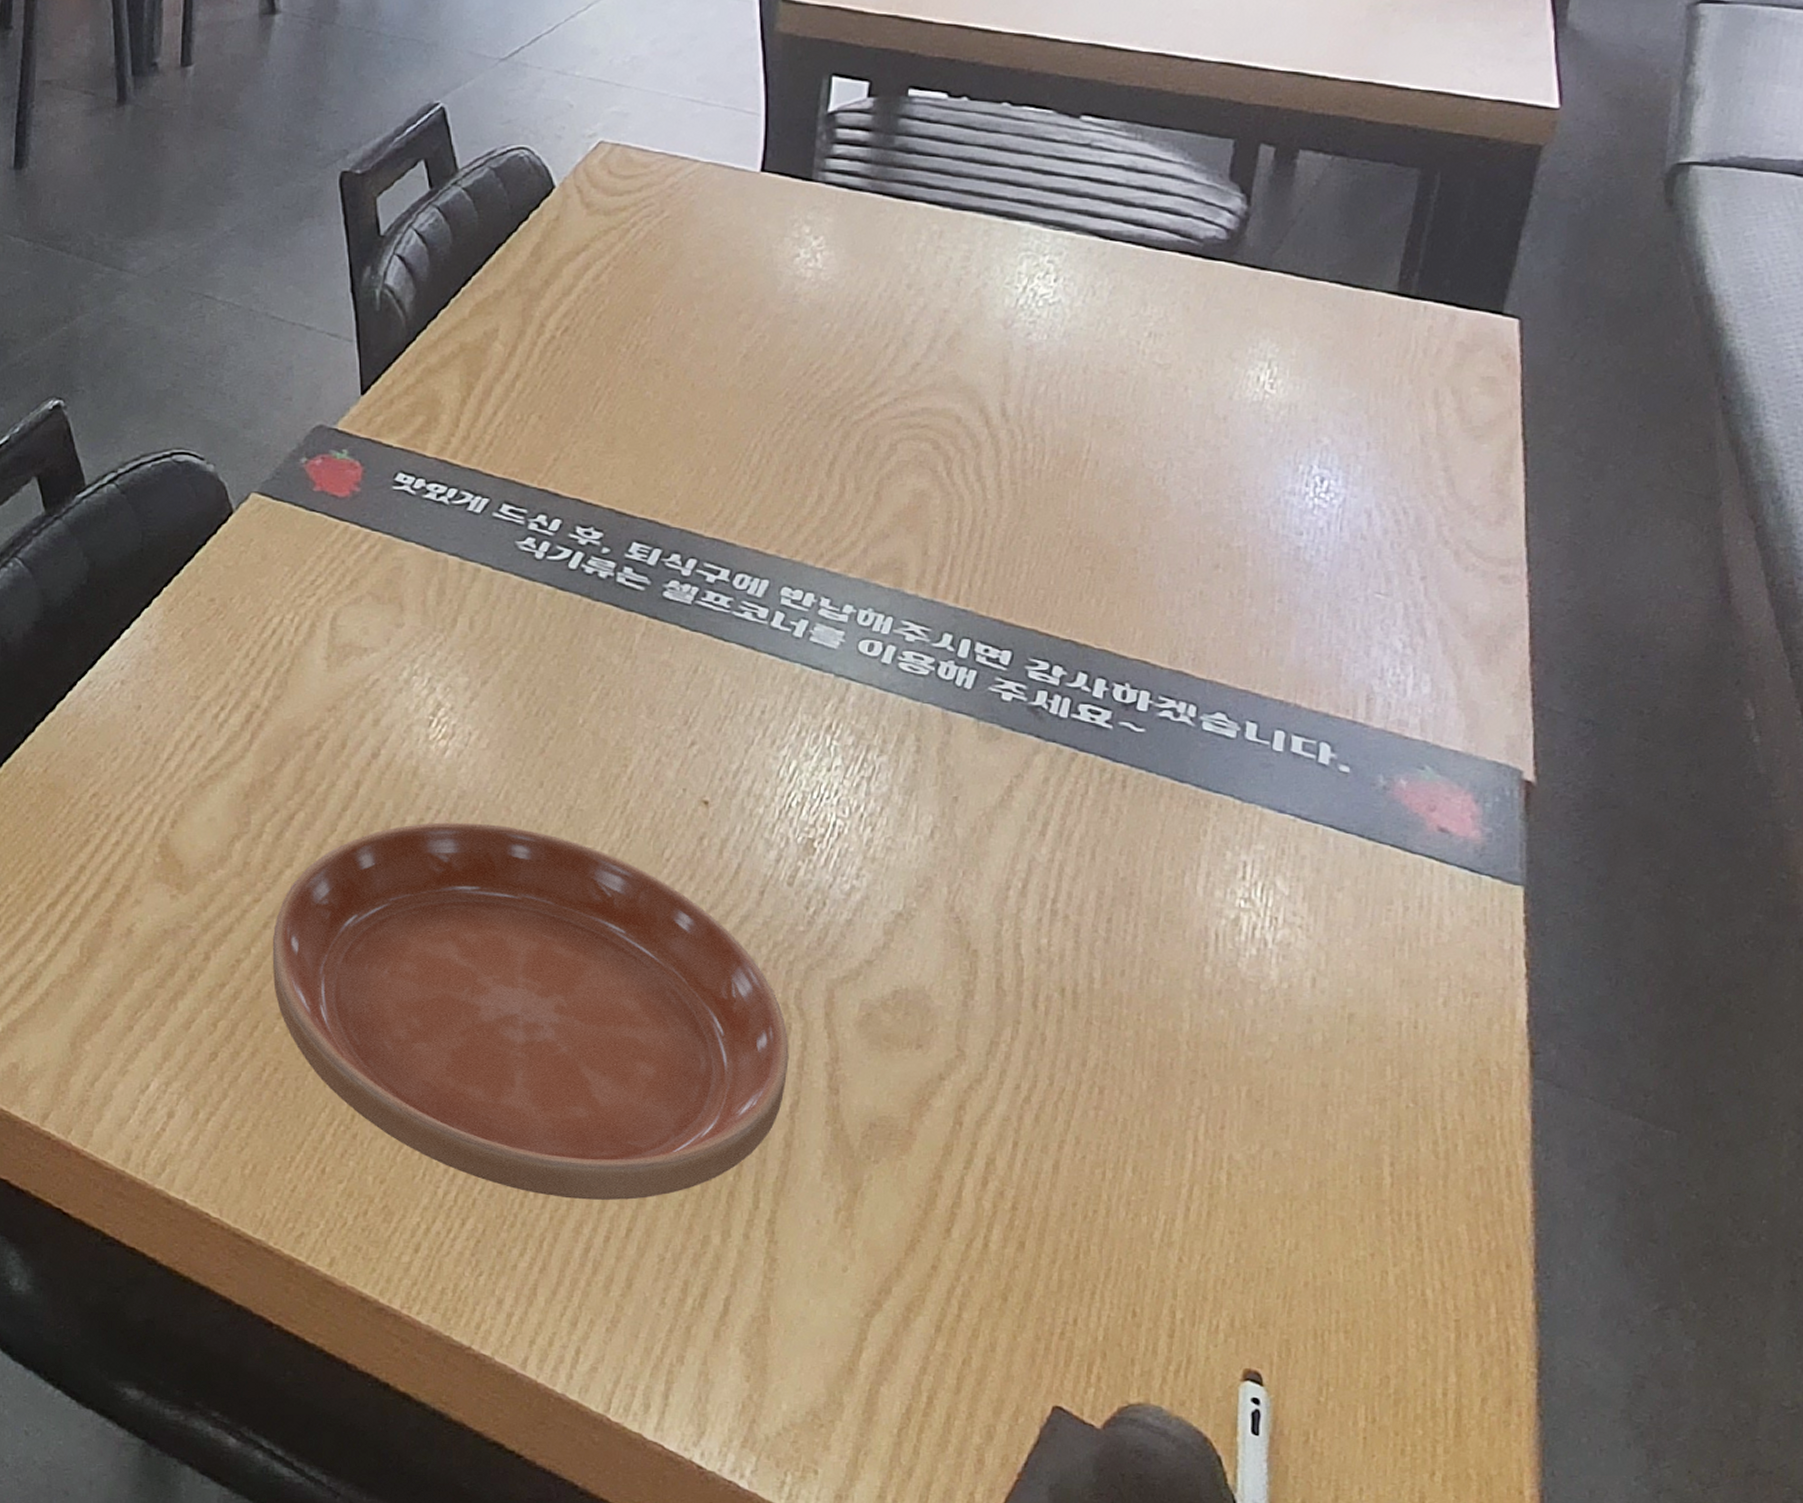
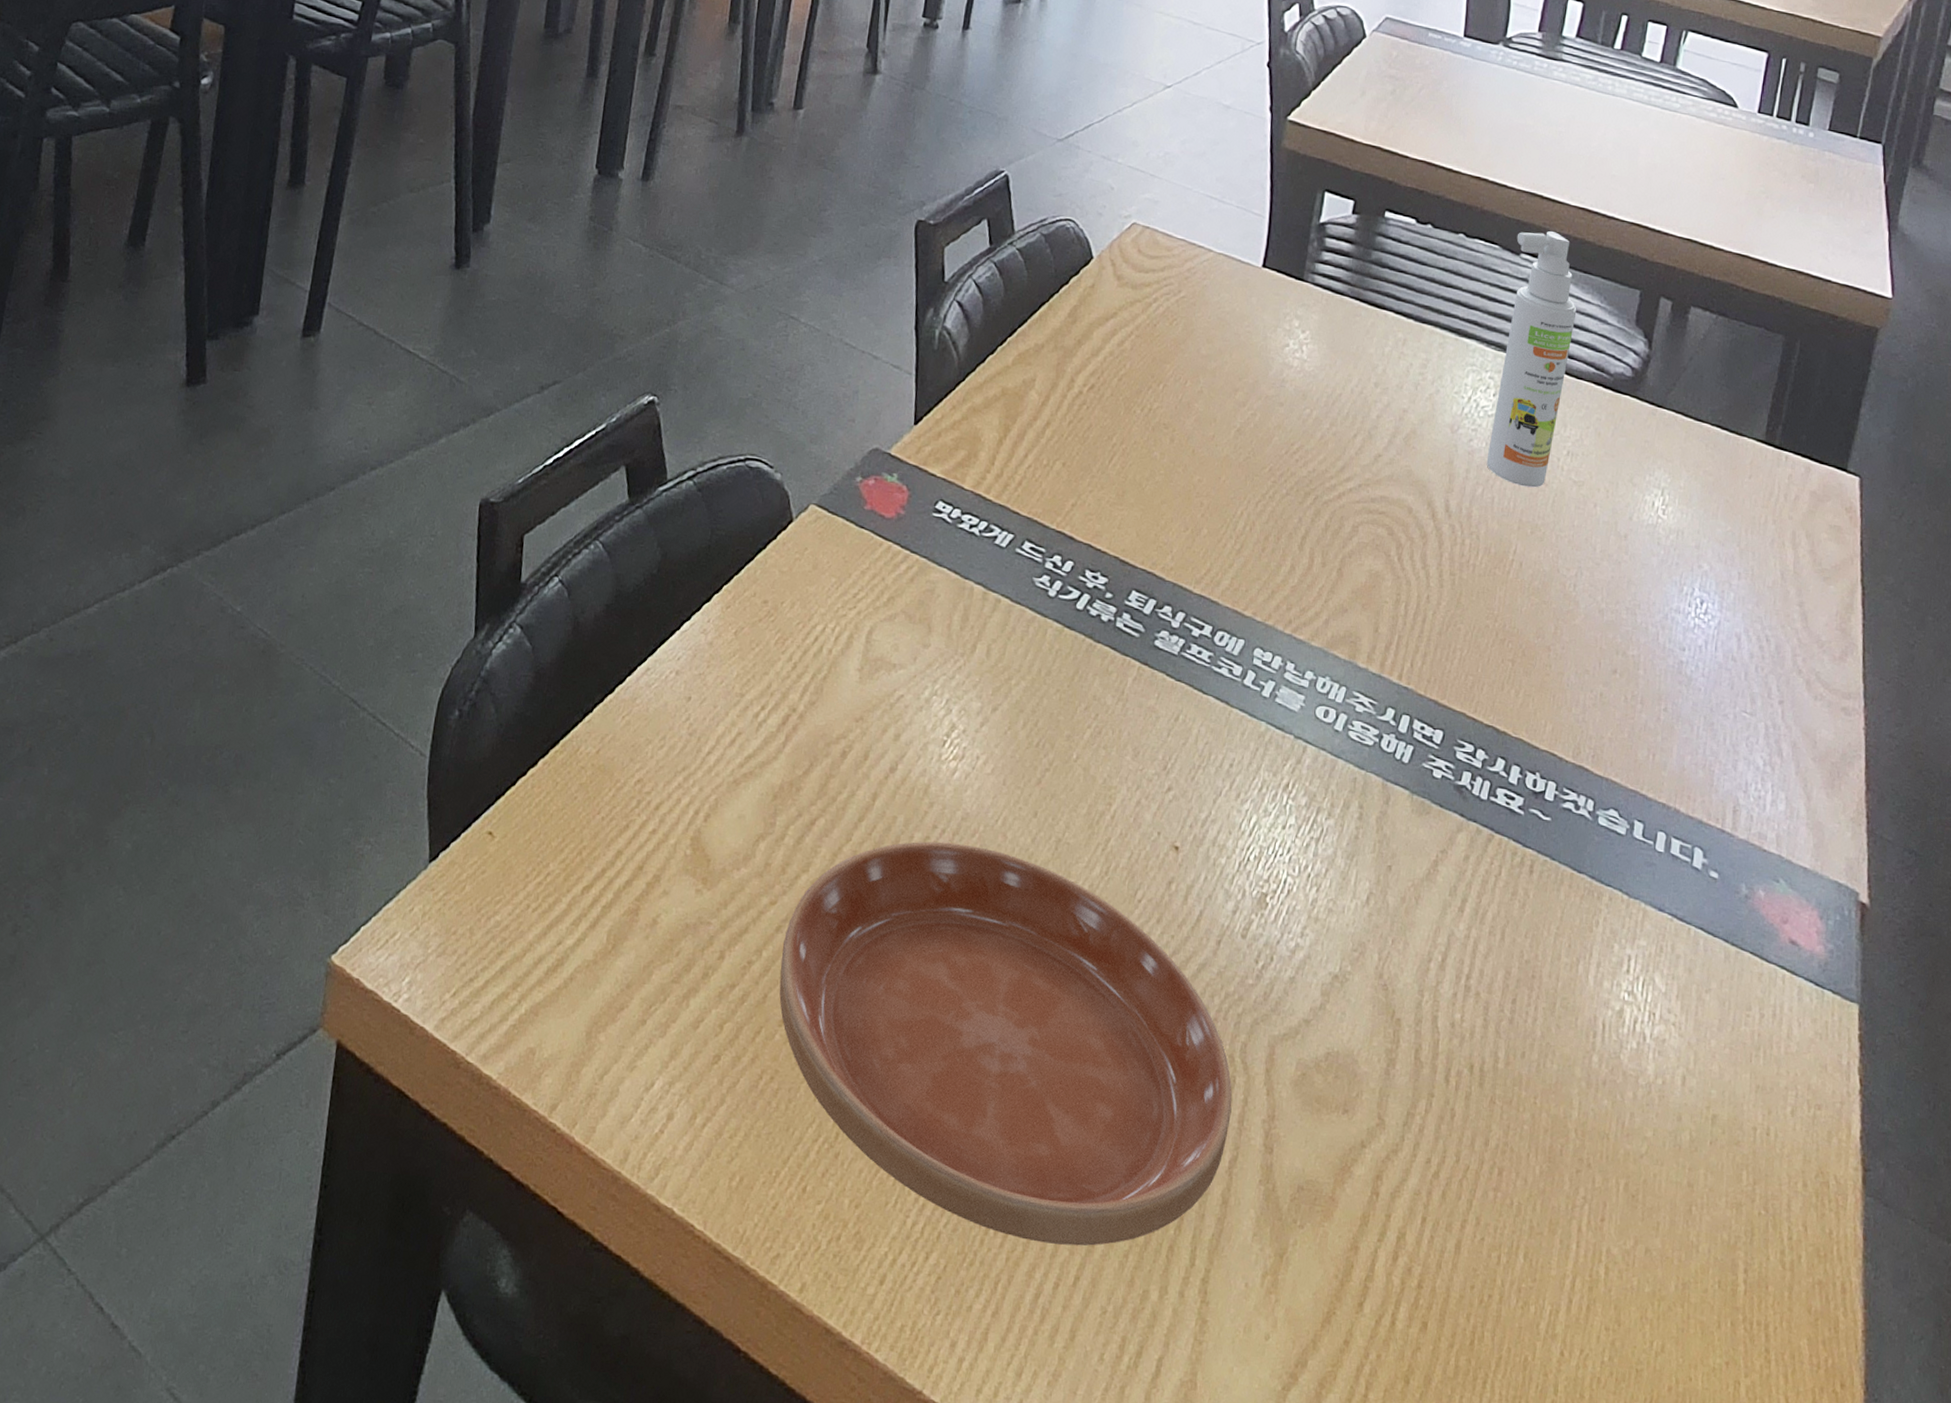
spray bottle: none [1049,86,1155,378] -> present [1486,231,1577,488]

